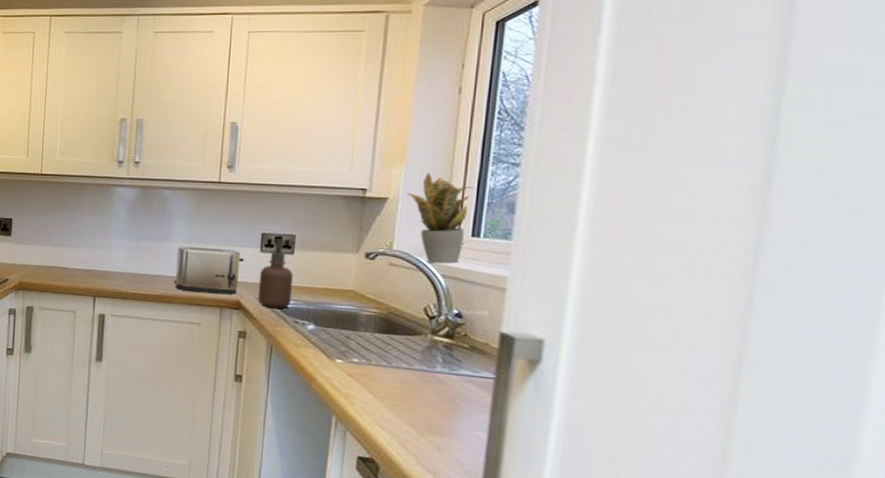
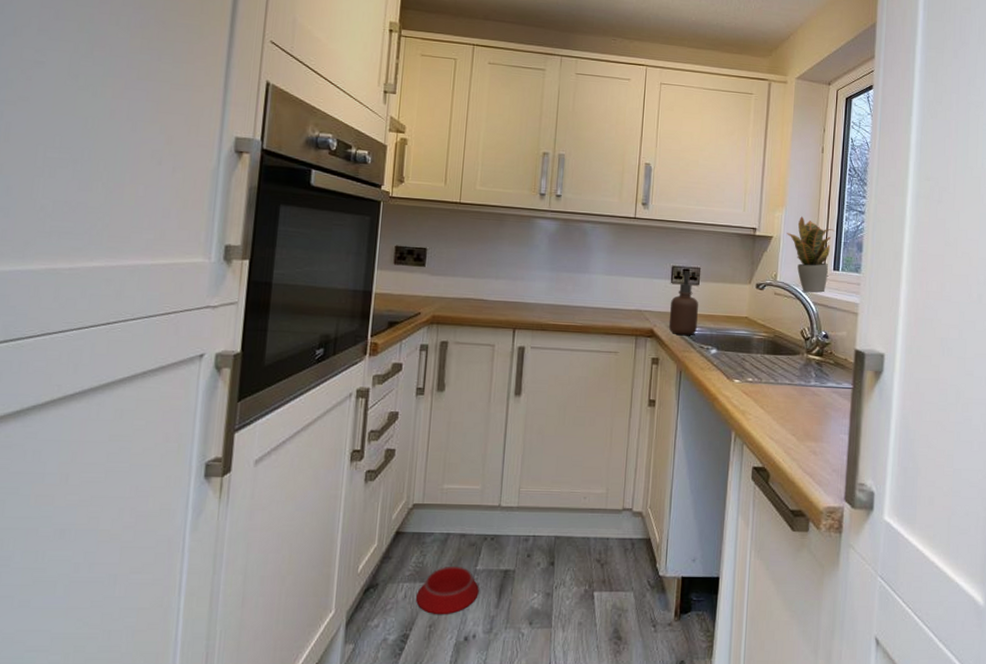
toaster: present [174,246,245,295] -> none [593,277,657,324]

